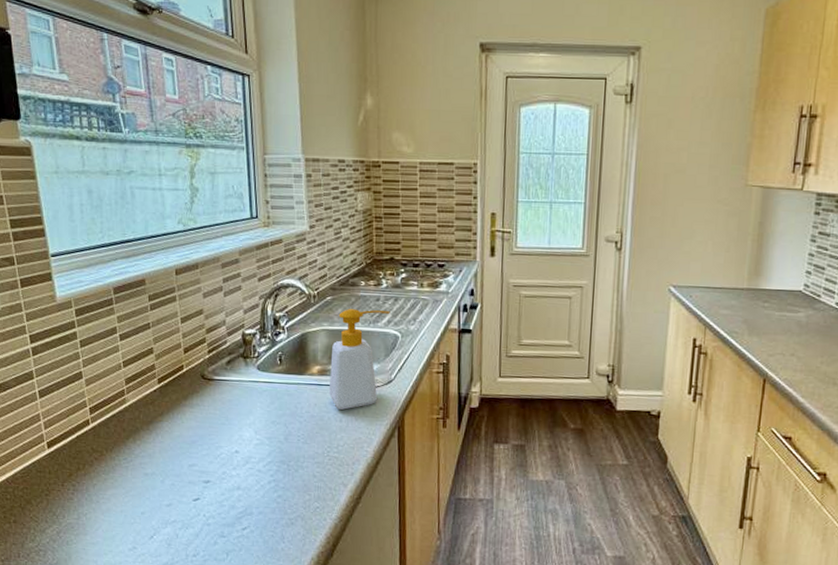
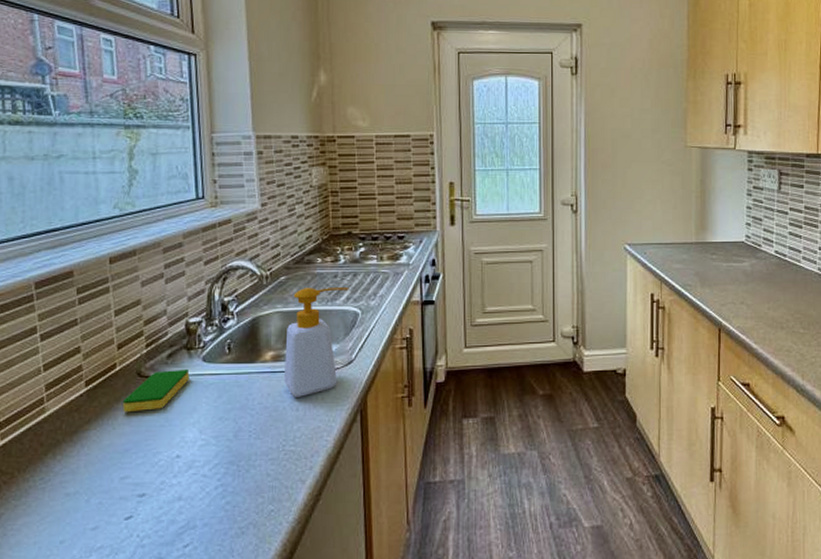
dish sponge: none [189,375,246,410] -> present [122,368,190,413]

